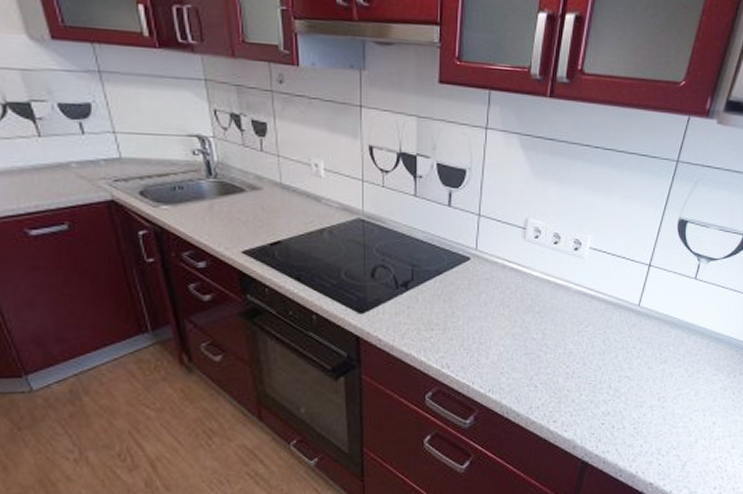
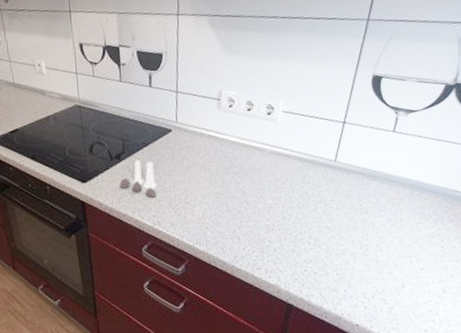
salt and pepper shaker set: none [404,289,448,335] -> present [120,159,157,197]

